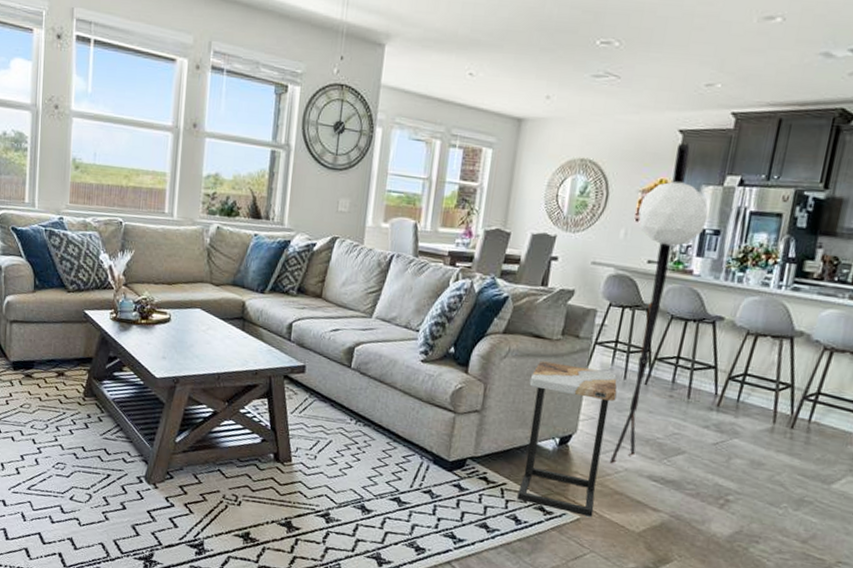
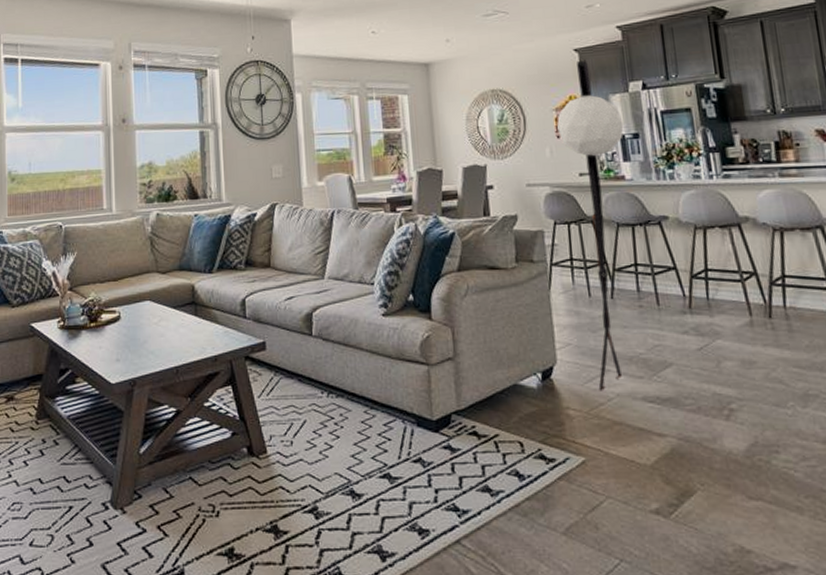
side table: present [517,361,617,518] -> none [495,291,598,458]

